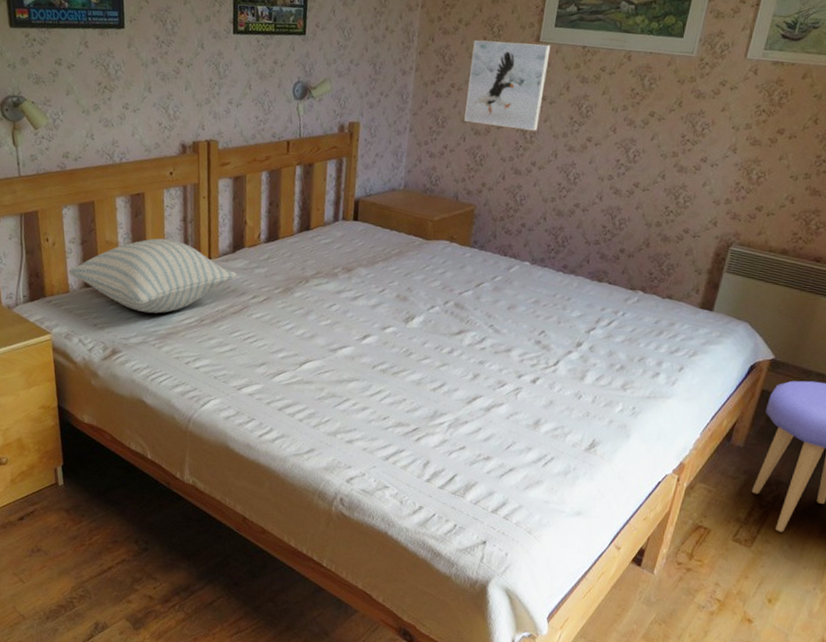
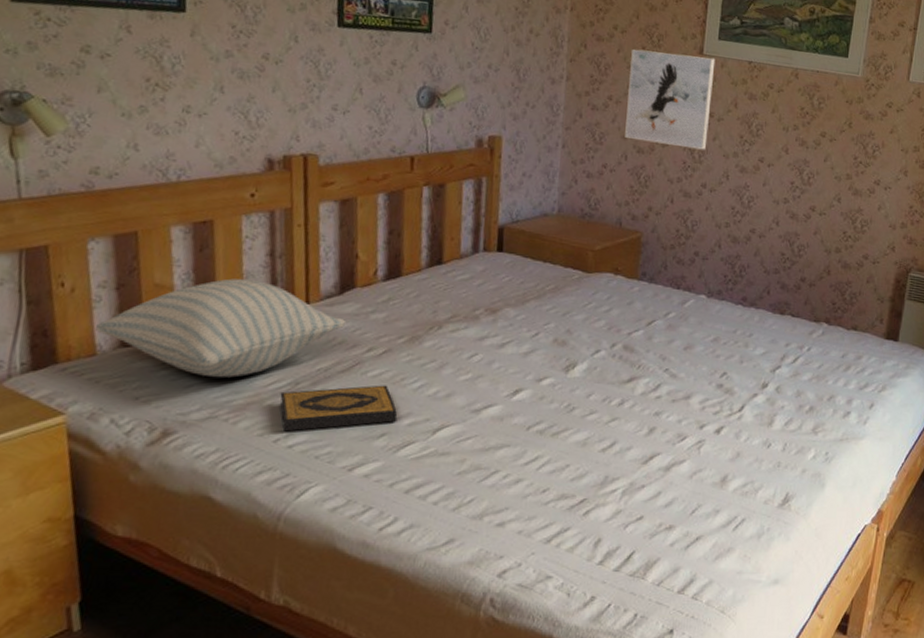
hardback book: none [190,325,274,357] -> present [280,385,398,432]

